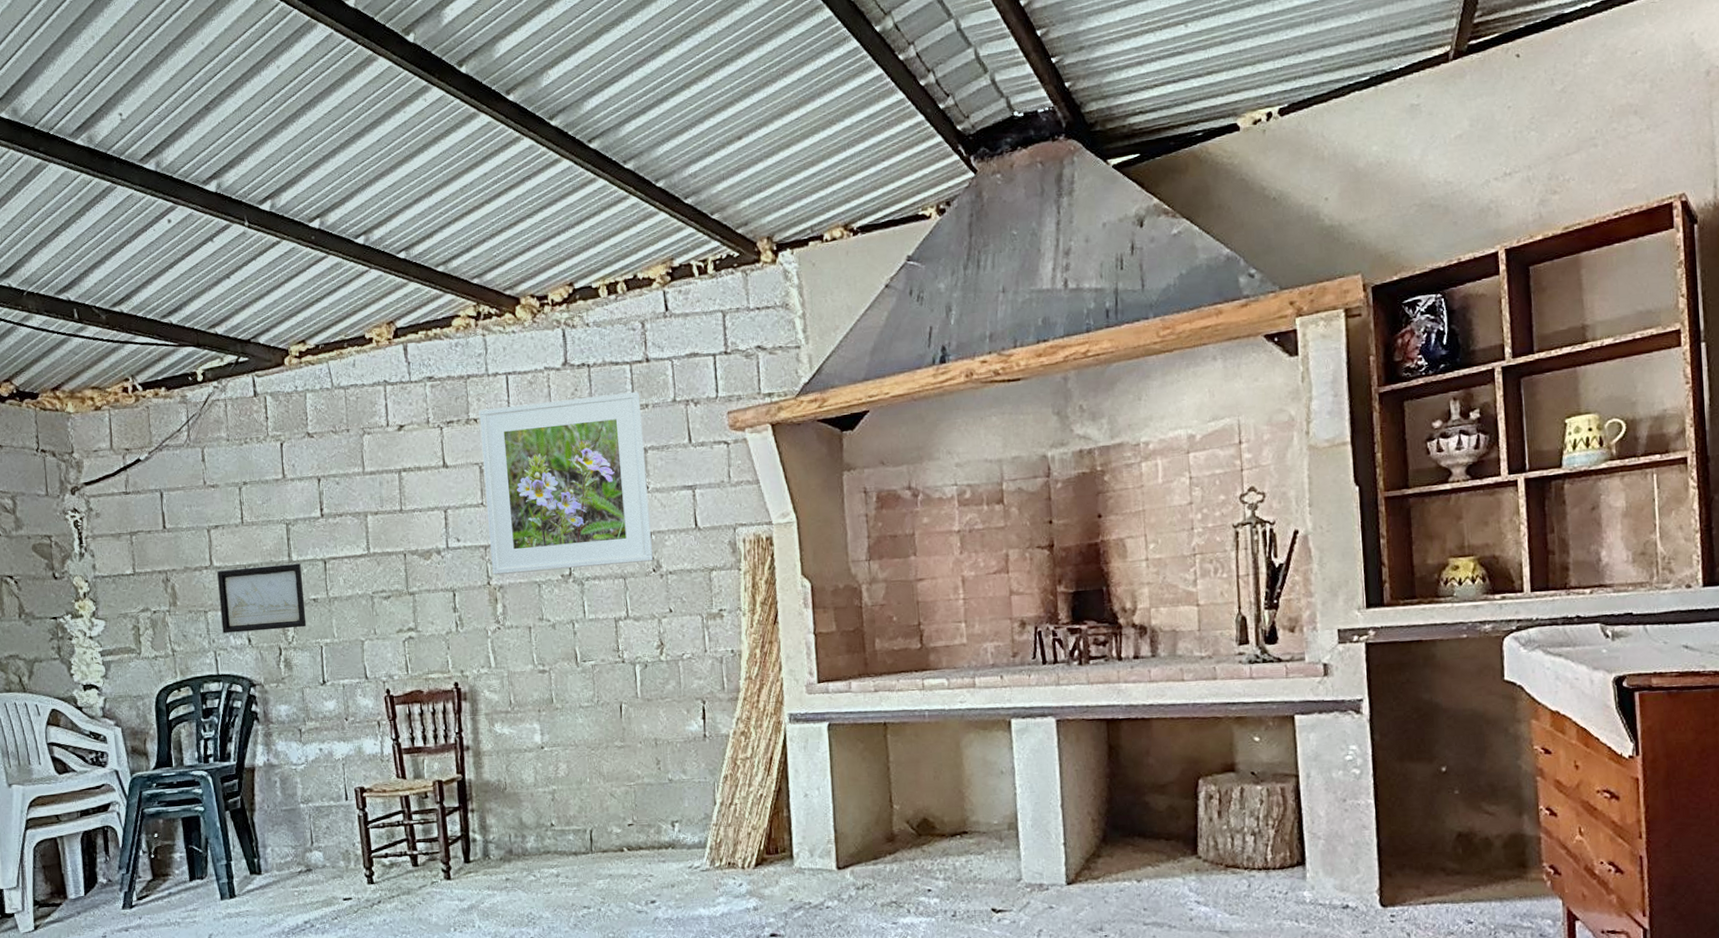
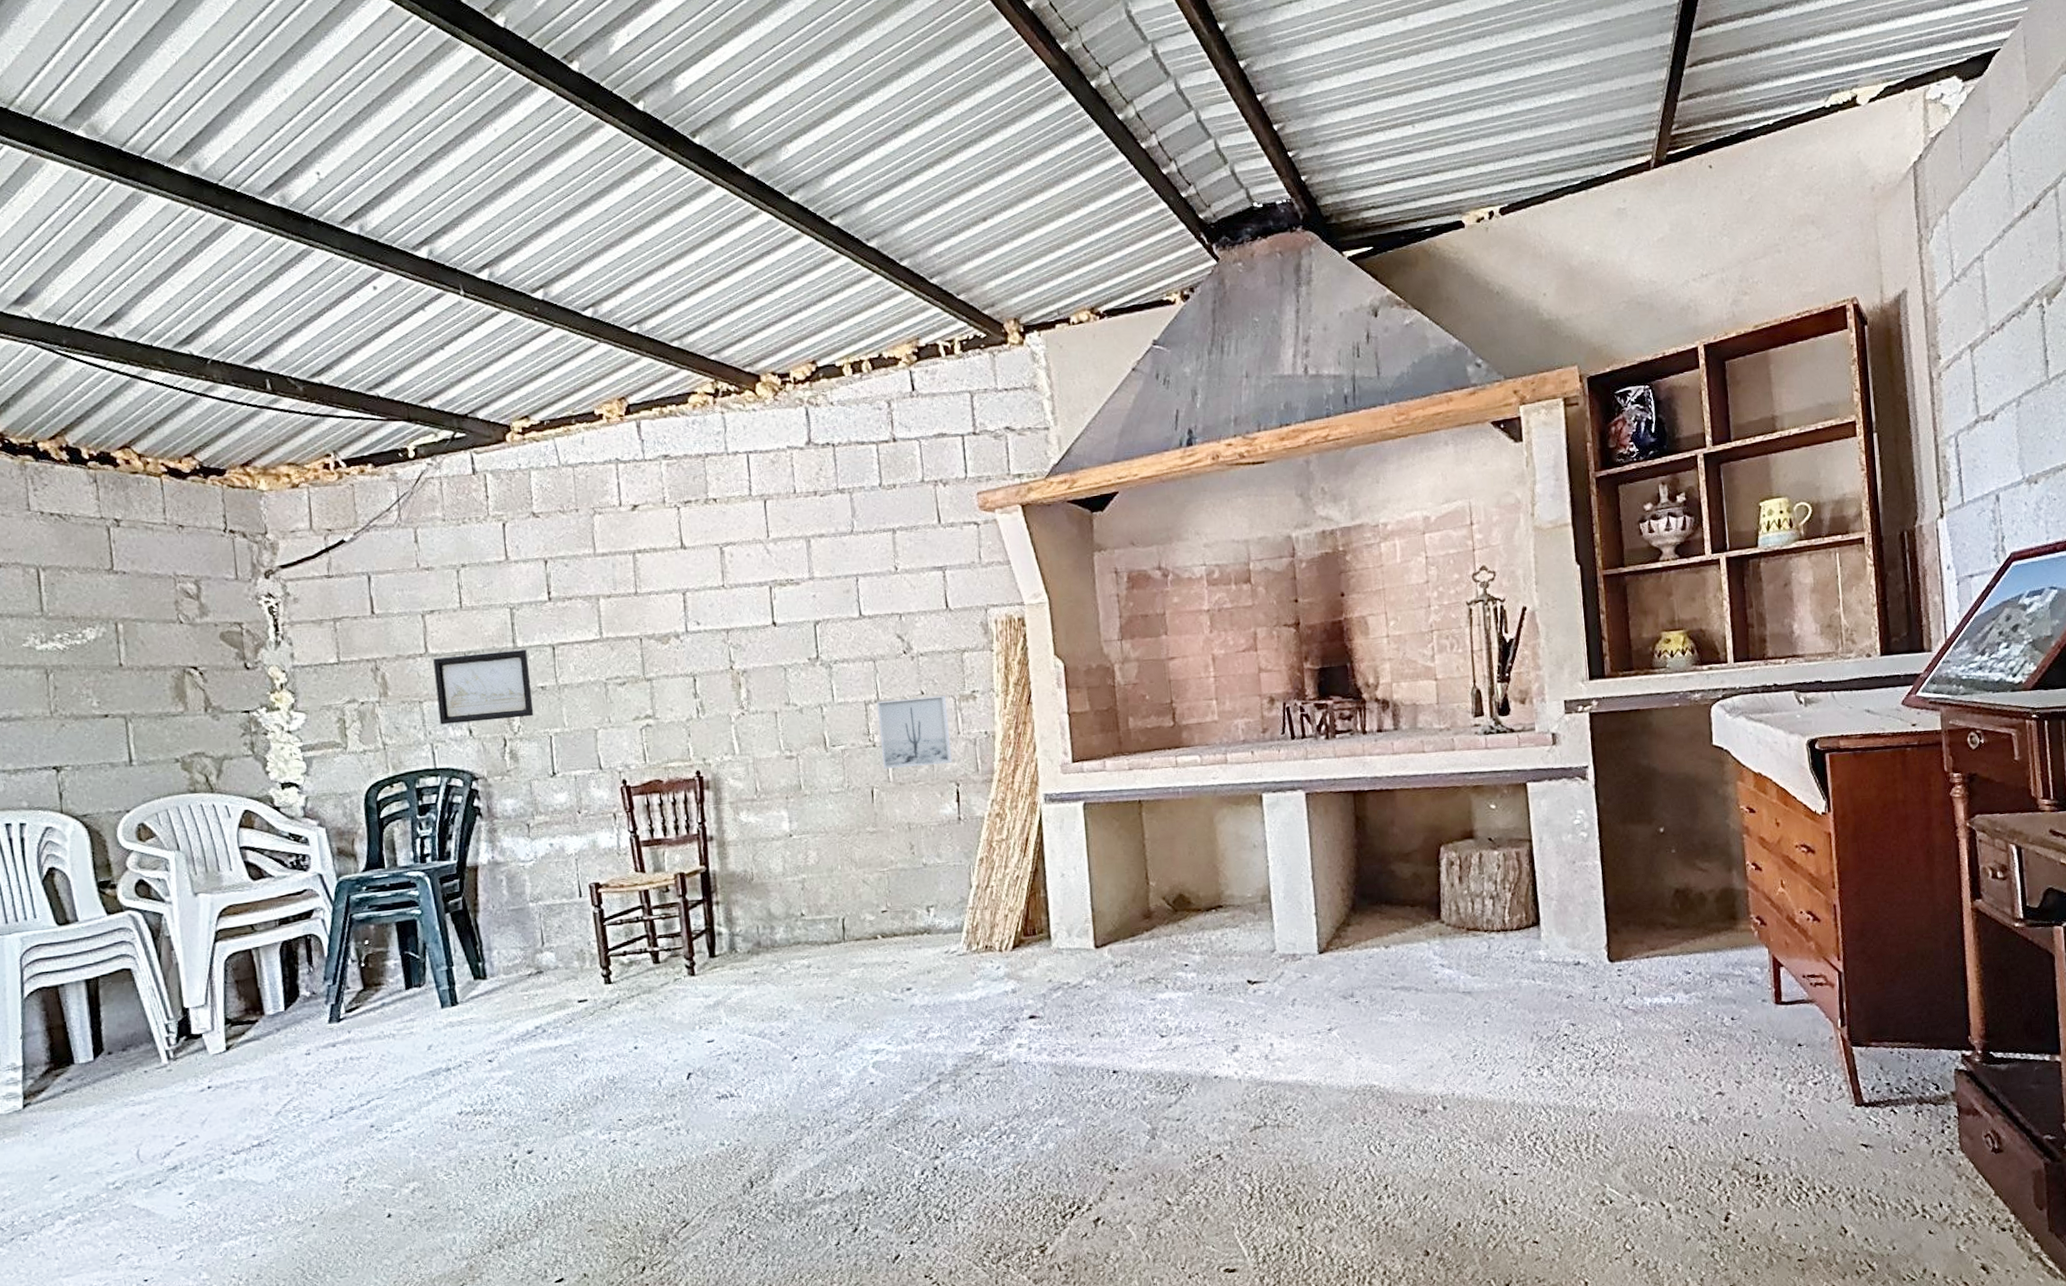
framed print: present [478,391,653,575] -> none [718,471,903,659]
wall art: none [626,613,699,685] -> present [876,695,953,769]

